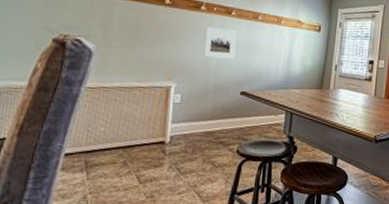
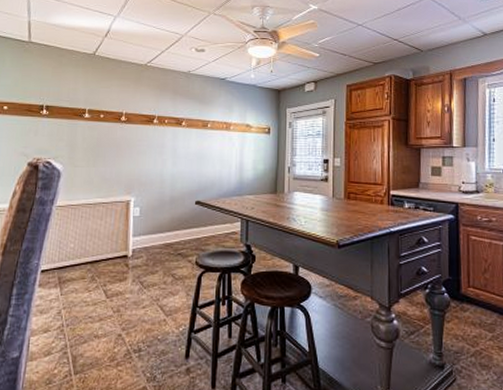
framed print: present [204,27,238,59] -> none [158,140,189,169]

